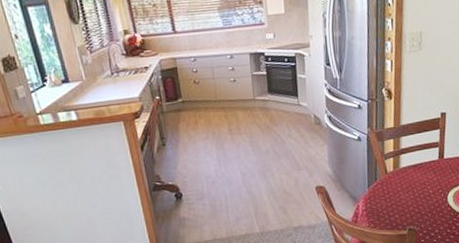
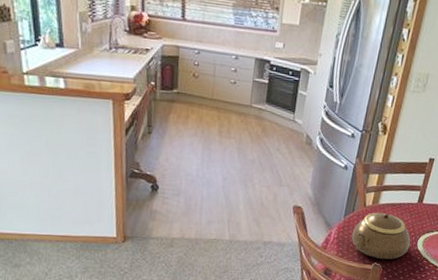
teapot: none [379,175,440,223] -> present [351,212,411,260]

